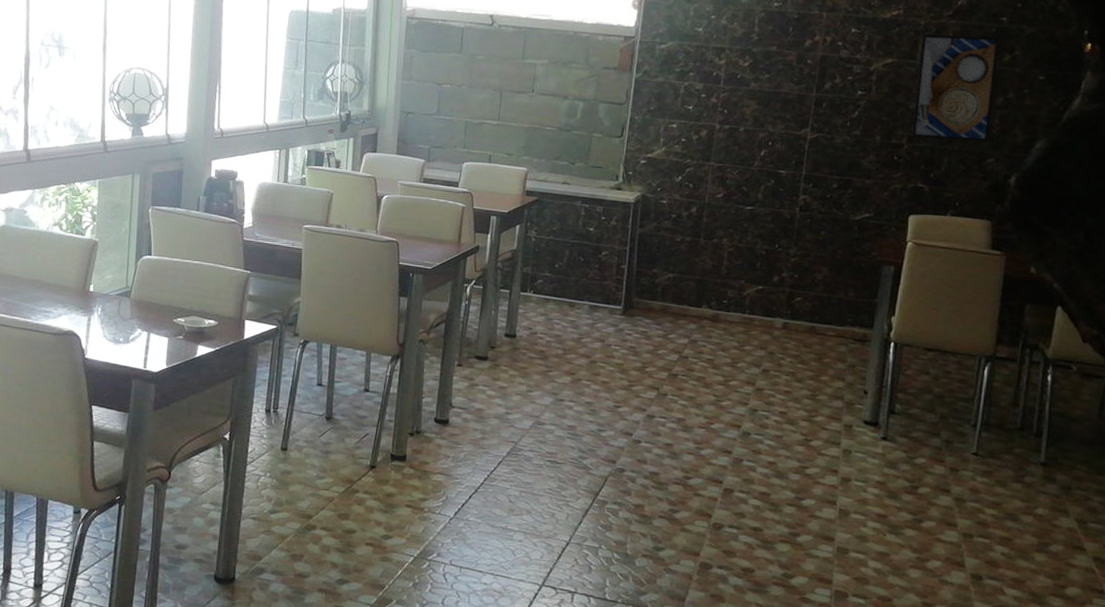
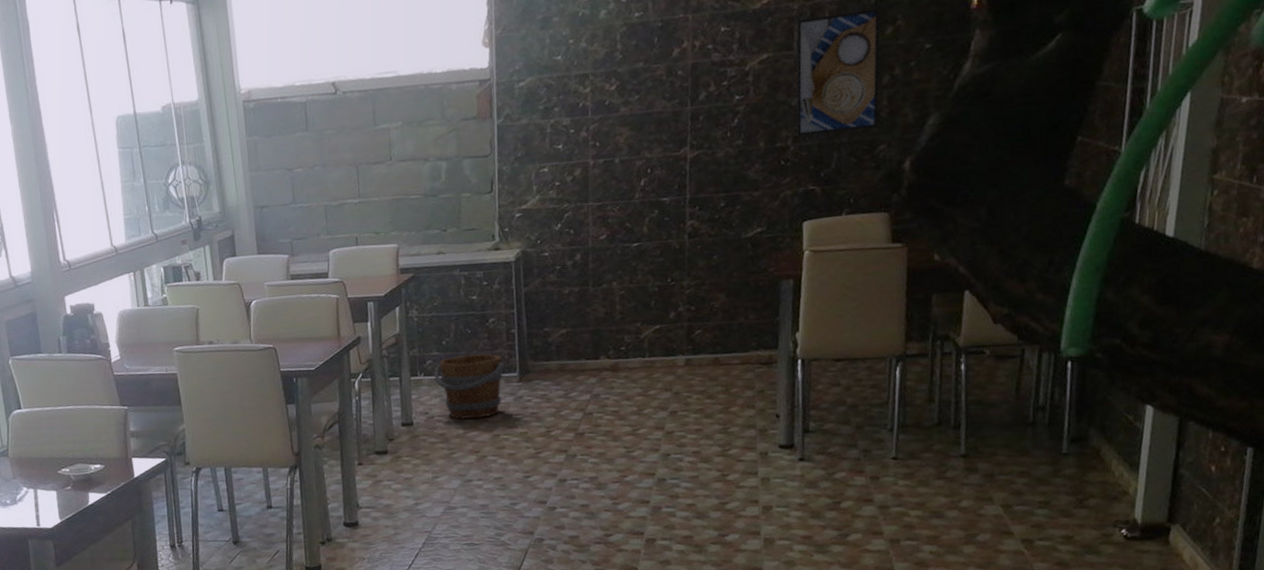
bucket: none [542,280,612,343] -> present [434,353,506,419]

